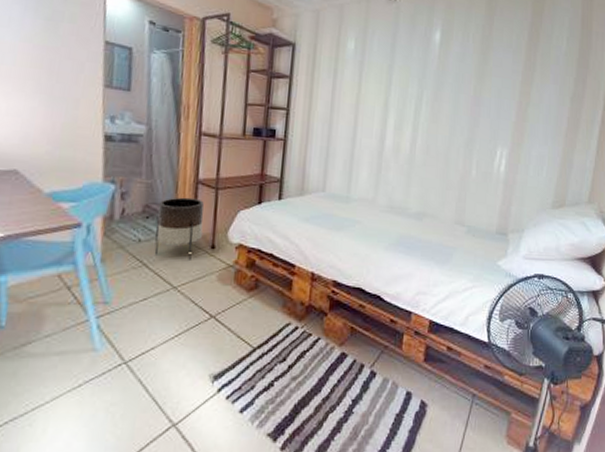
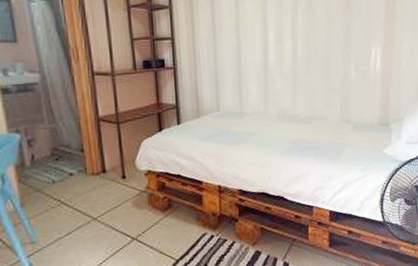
planter: present [154,197,204,260] -> none [65,135,112,193]

